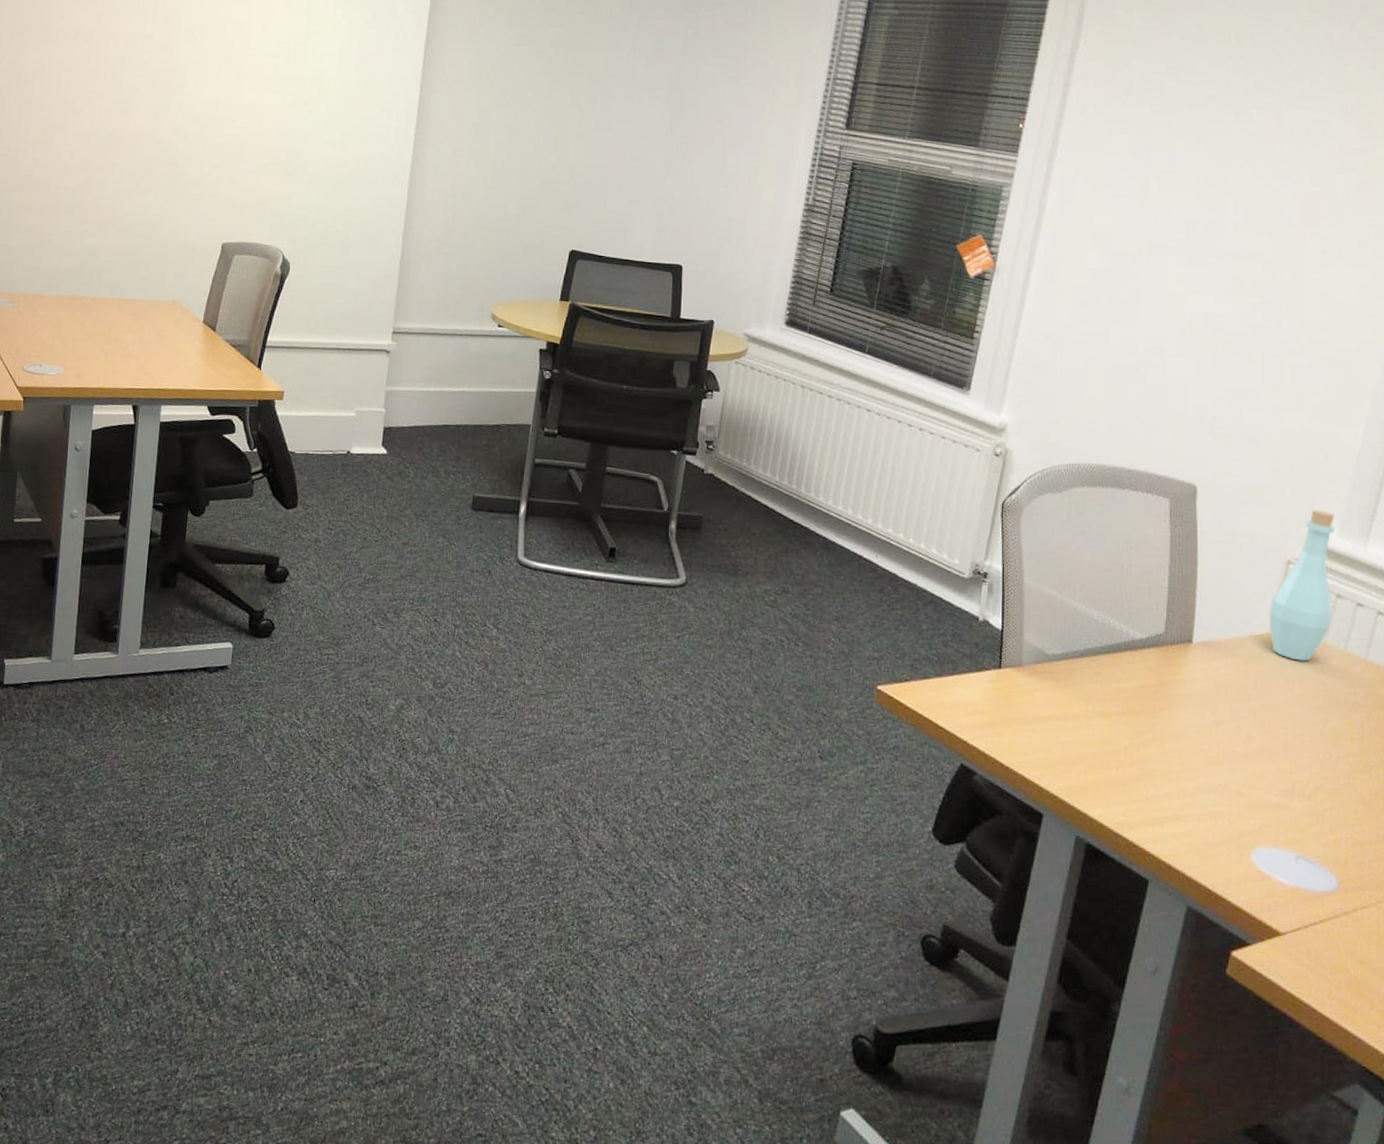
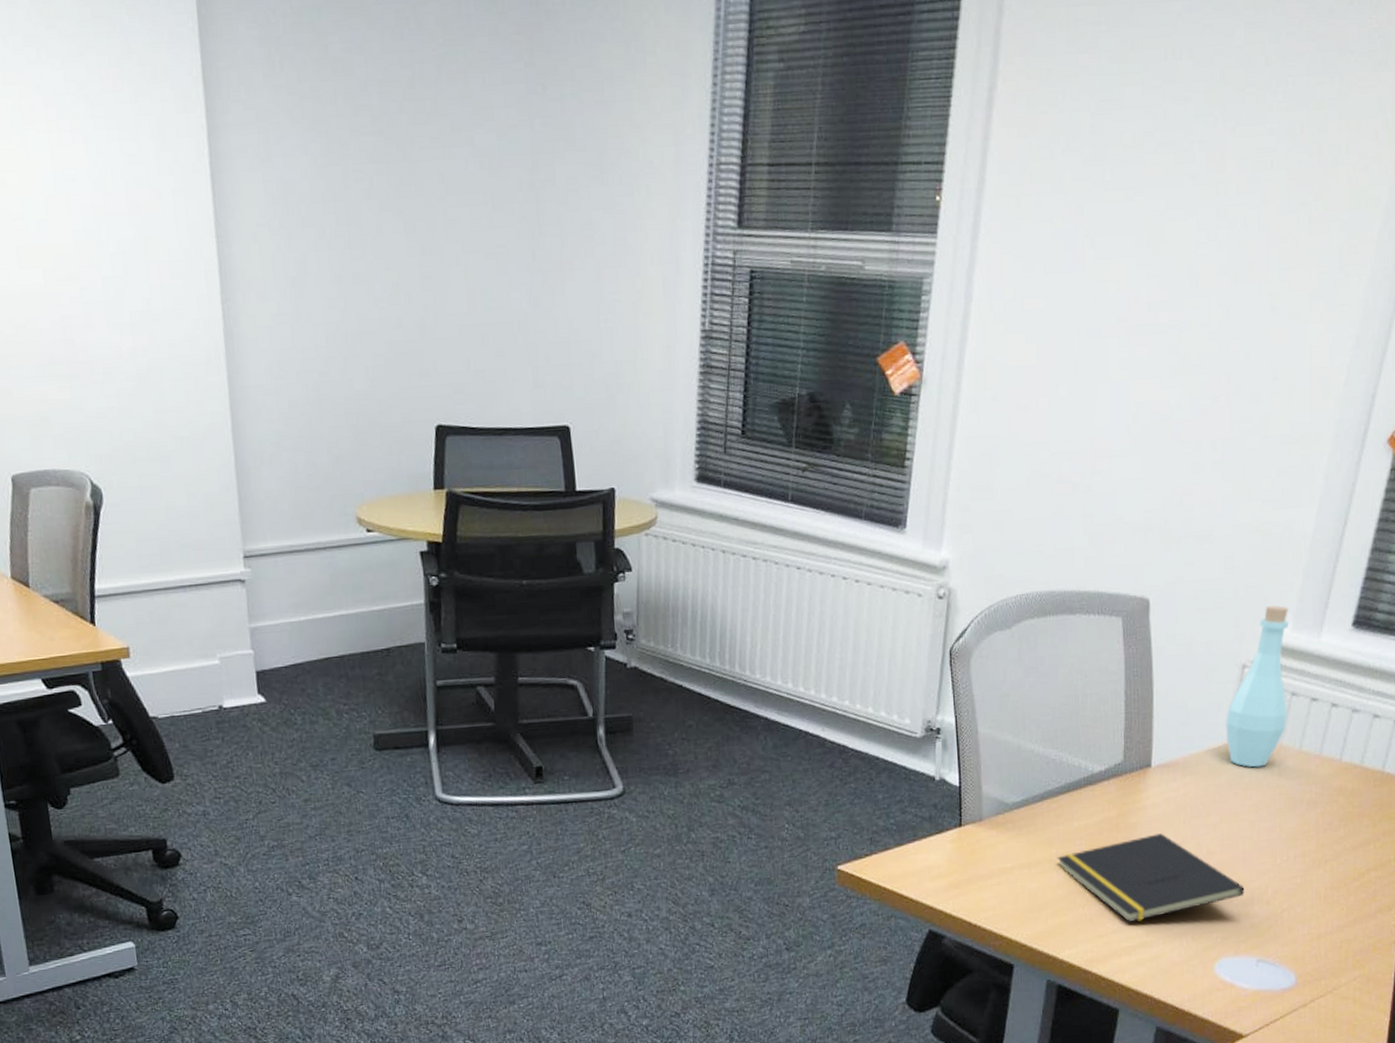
notepad: none [1093,708,1285,793] -> present [1057,833,1245,922]

